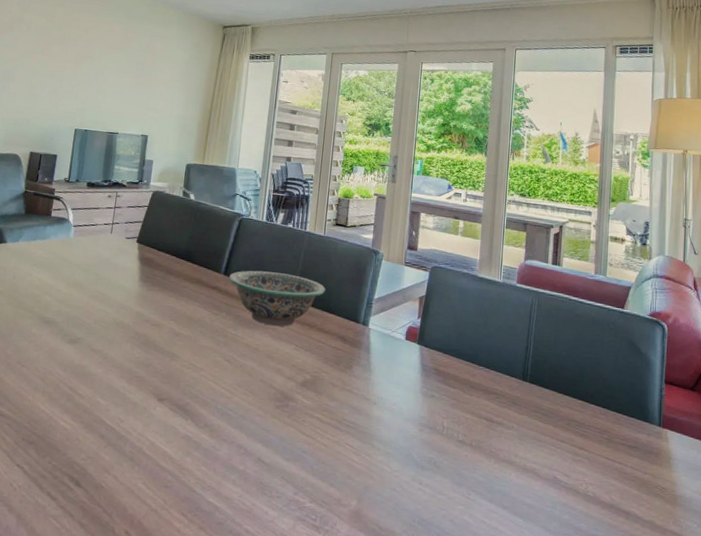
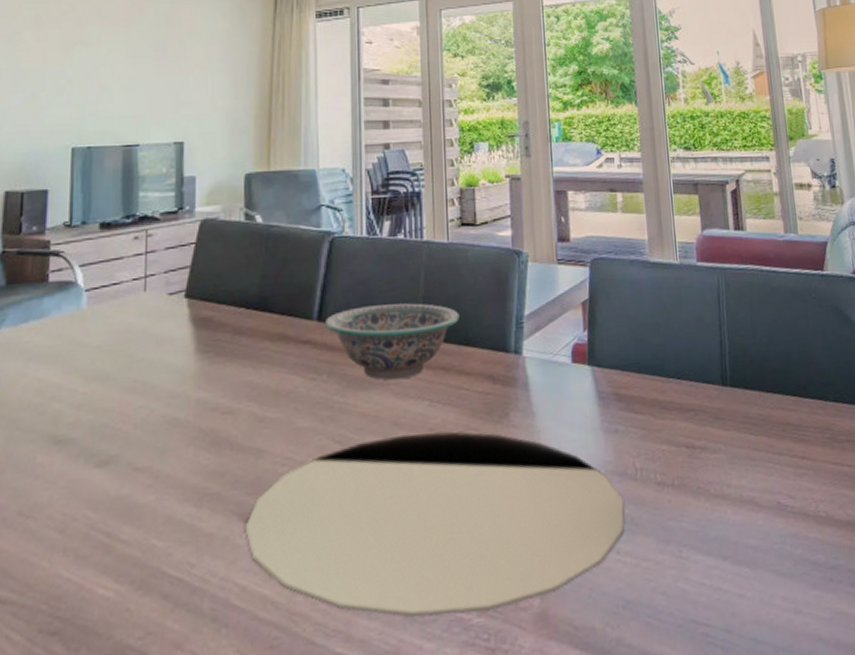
placemat: none [158,364,430,501] -> present [244,431,624,617]

